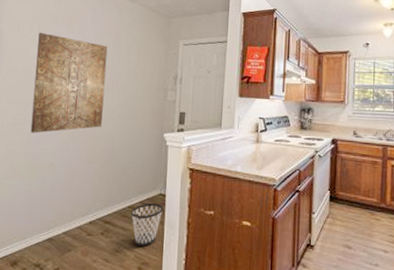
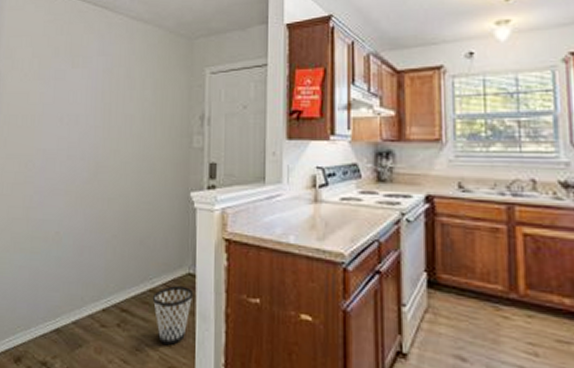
wall art: present [30,32,108,133] -> none [32,69,118,195]

